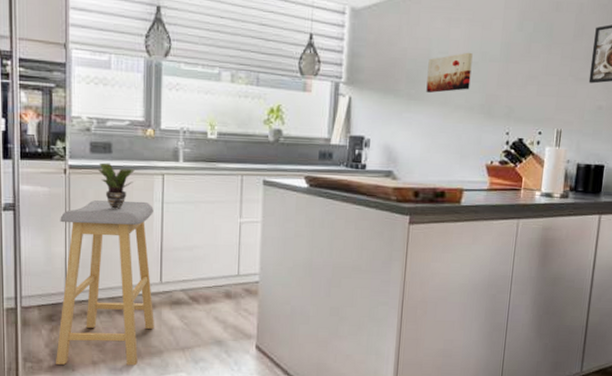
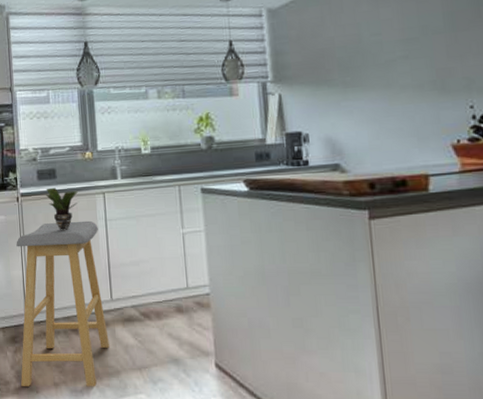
wall art: present [426,52,473,93] -> none [360,28,414,77]

